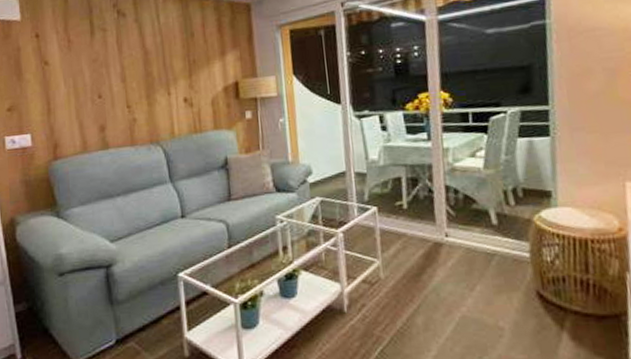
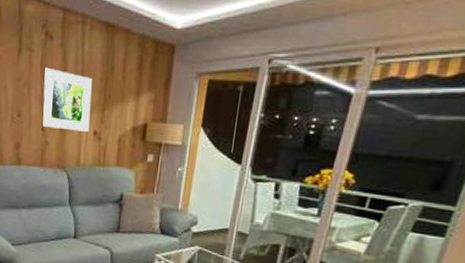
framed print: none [121,43,179,104] -> present [41,67,92,132]

